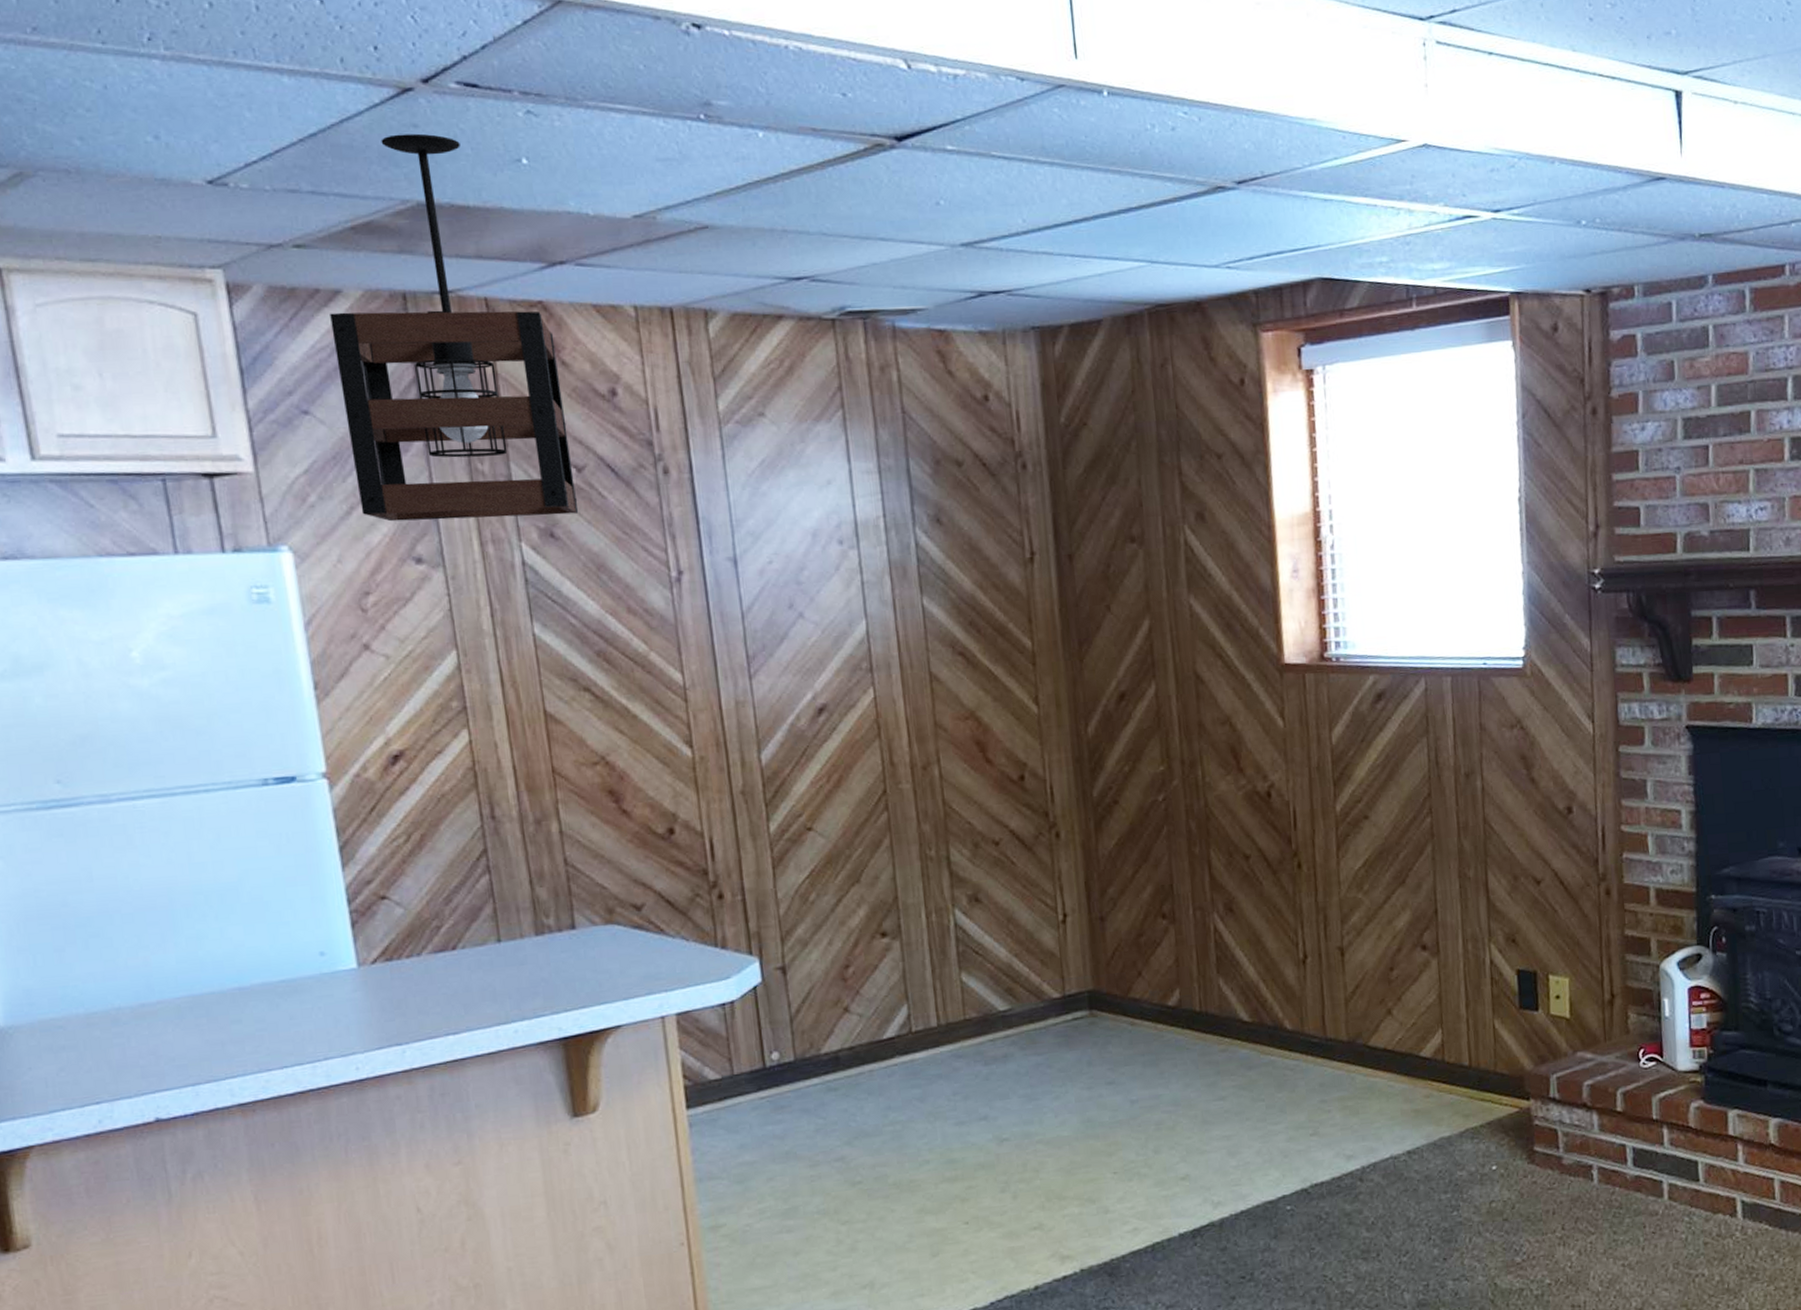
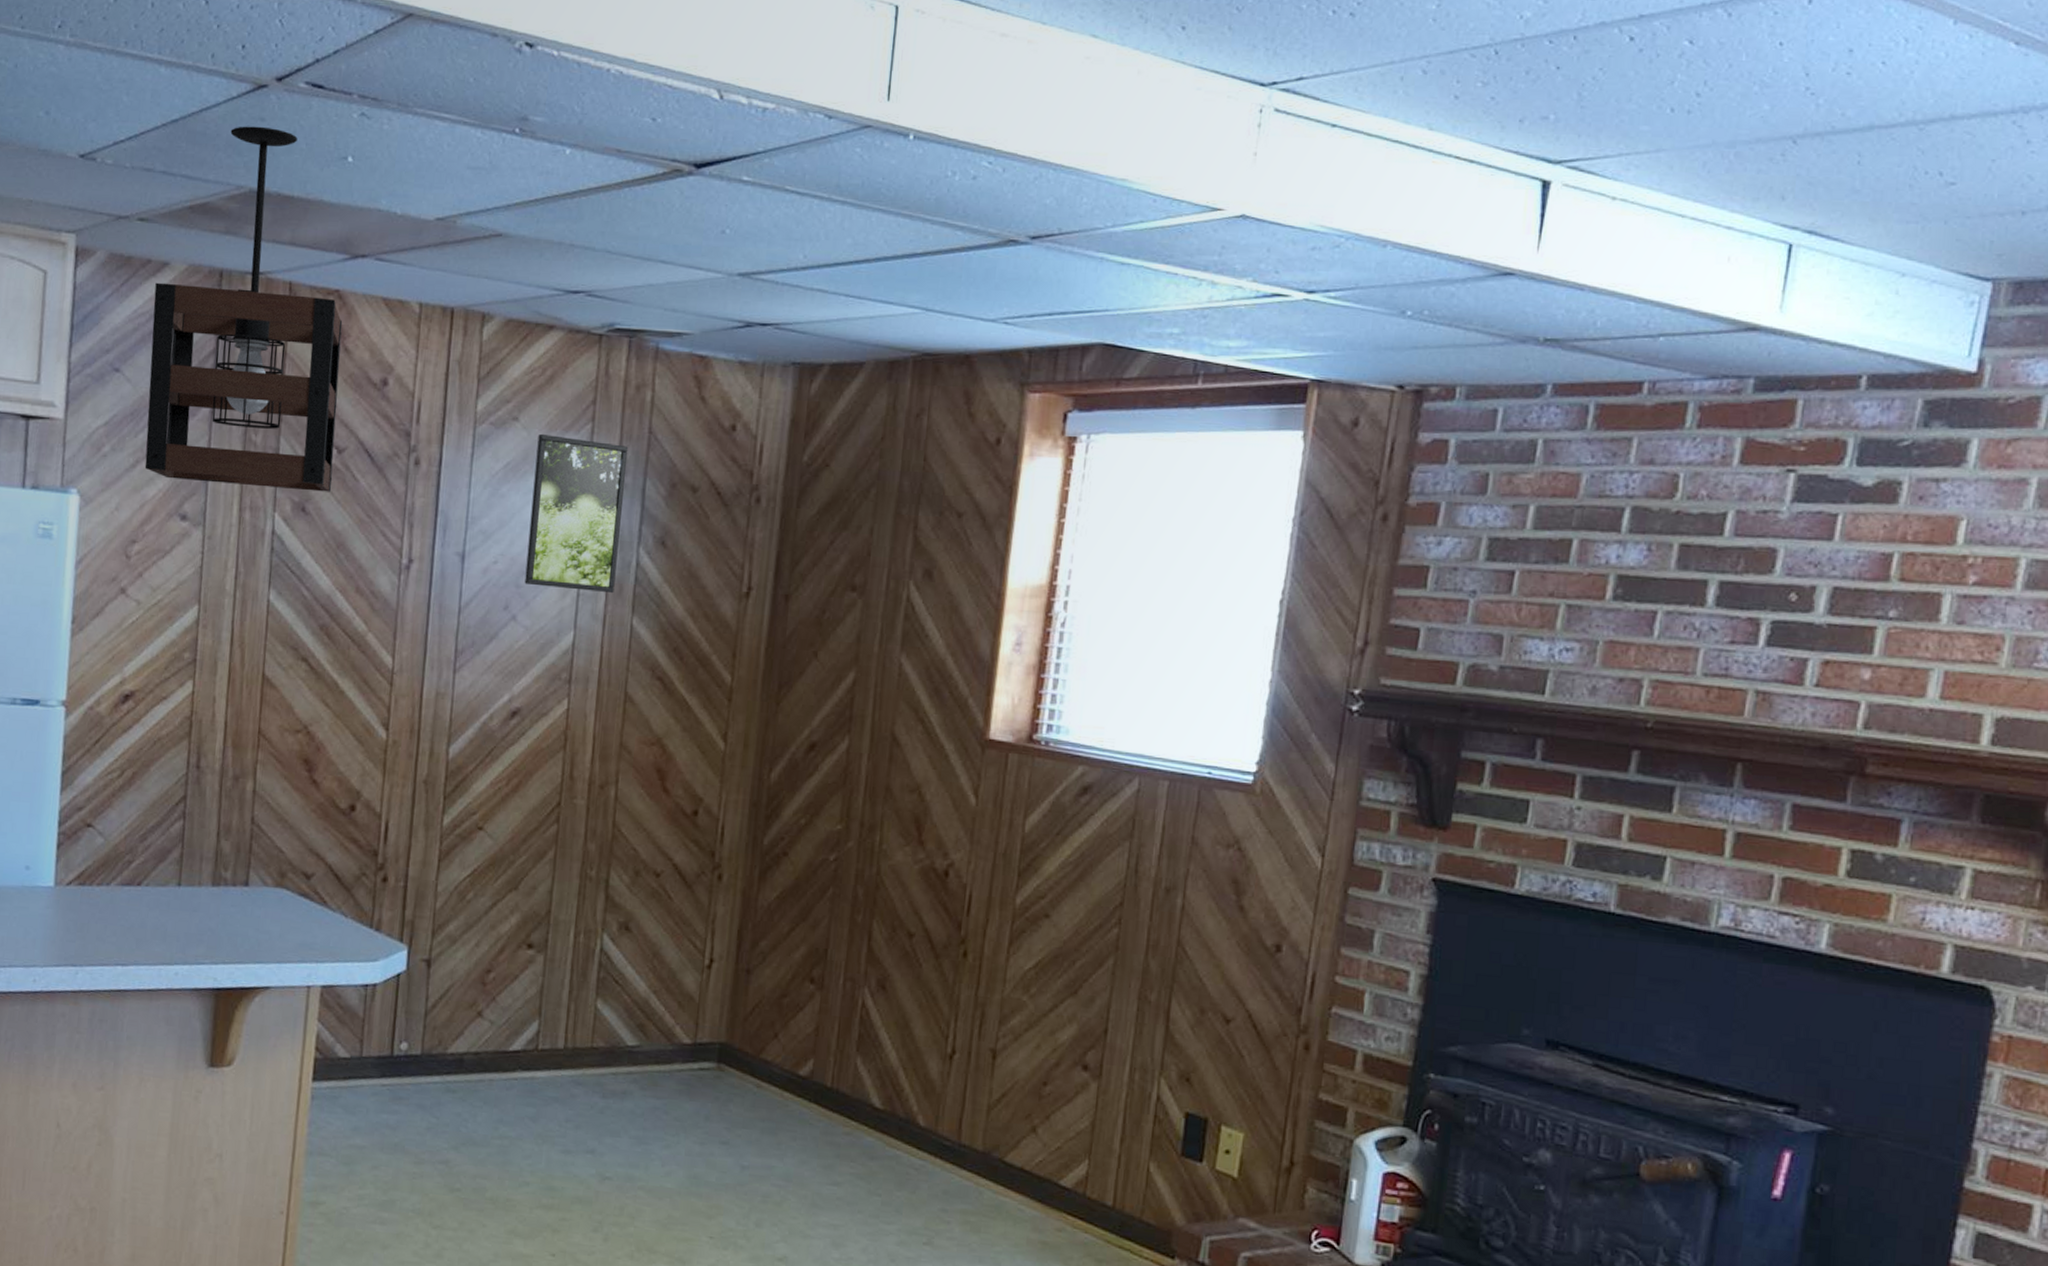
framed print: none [789,426,898,581] -> present [524,433,629,594]

